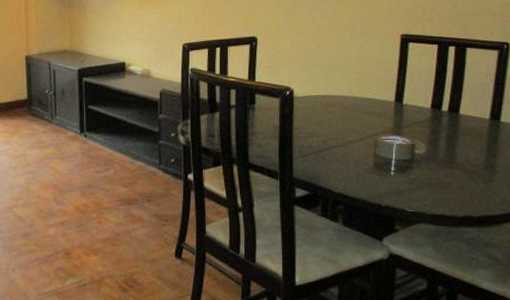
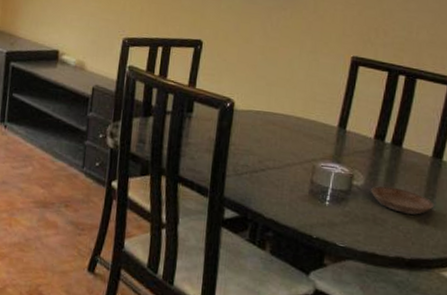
saucer: none [433,151,497,175] -> present [371,186,435,215]

